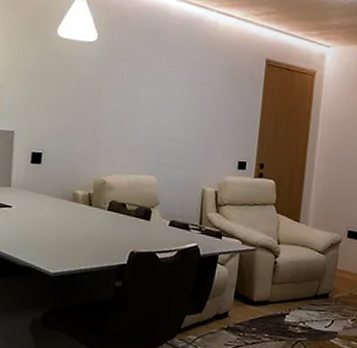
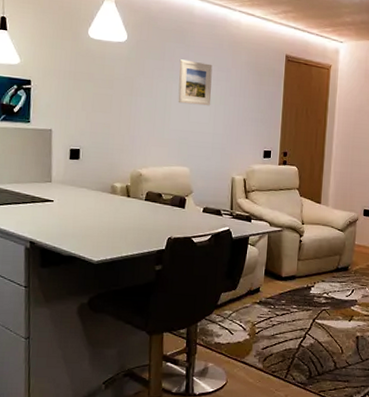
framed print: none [147,61,187,112] -> present [178,59,213,106]

